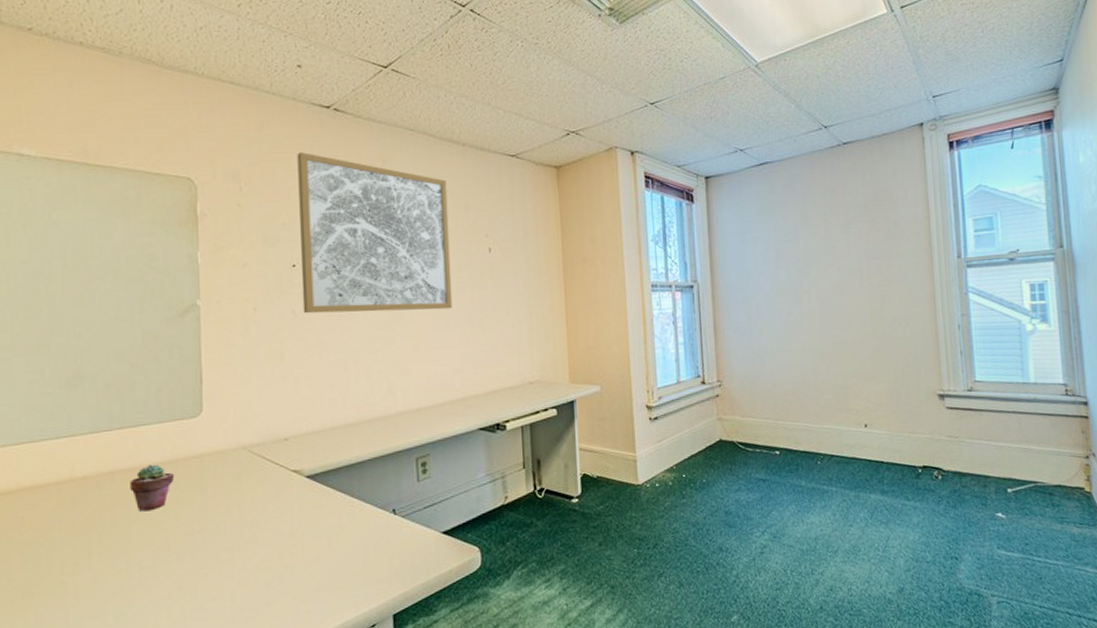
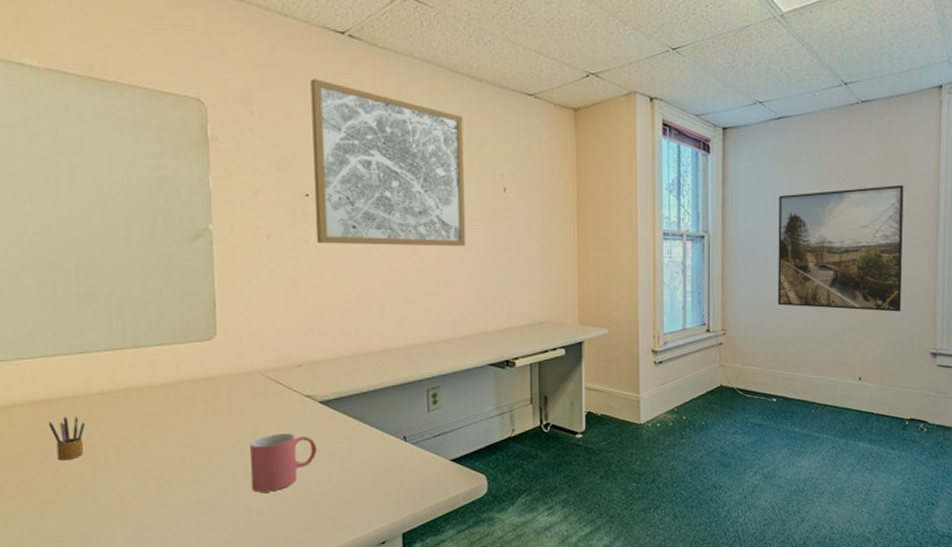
pencil box: none [31,503,69,551] -> present [48,416,86,461]
potted succulent: present [130,464,175,512] -> none [145,383,190,428]
mug: none [235,511,304,577] -> present [250,433,317,493]
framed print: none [767,223,903,354] -> present [777,184,904,312]

